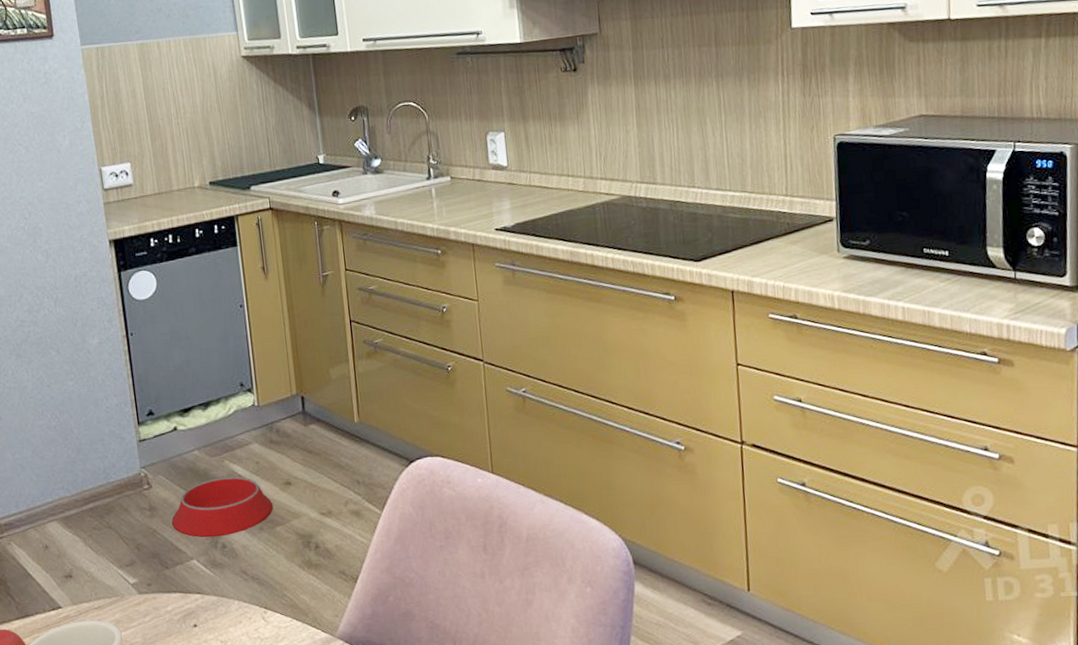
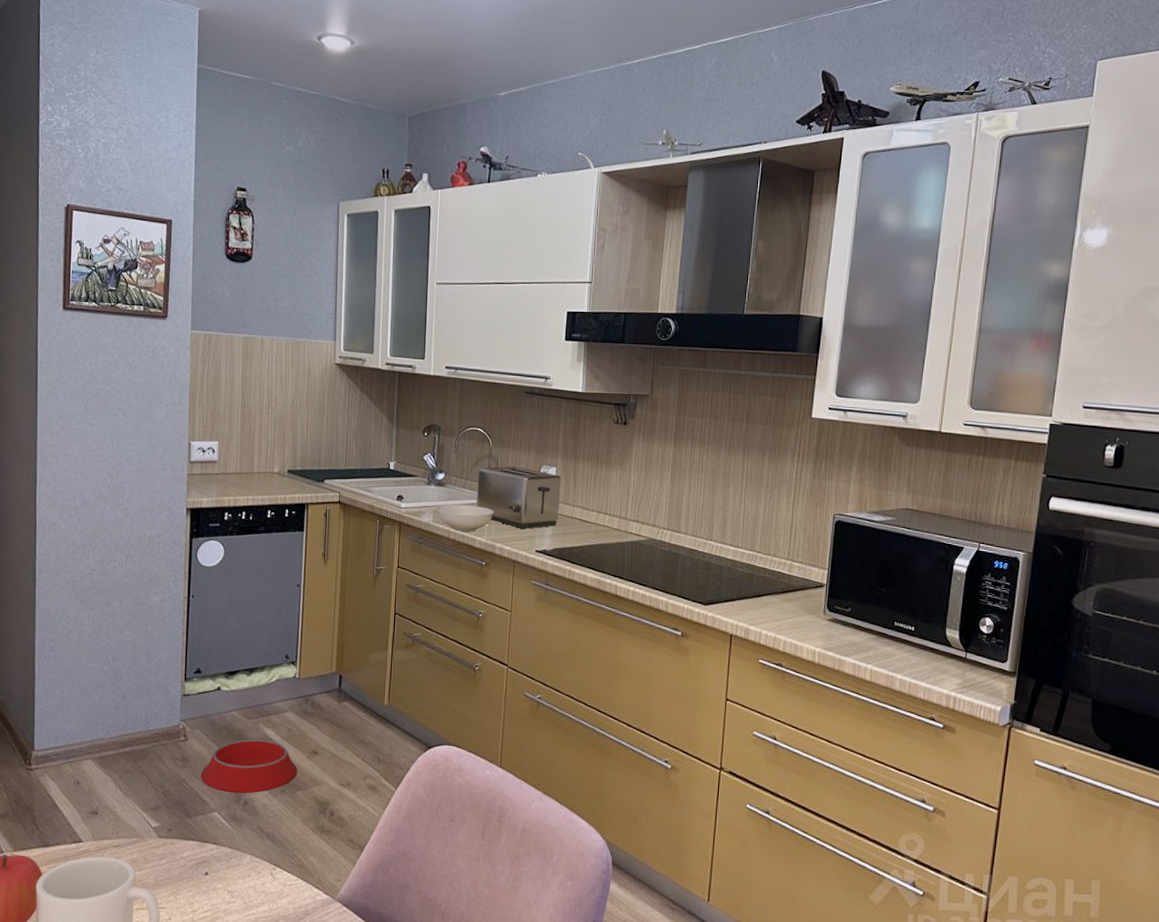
bowl: none [378,189,442,221] -> present [437,504,494,532]
toaster: none [417,138,515,207] -> present [476,466,561,529]

